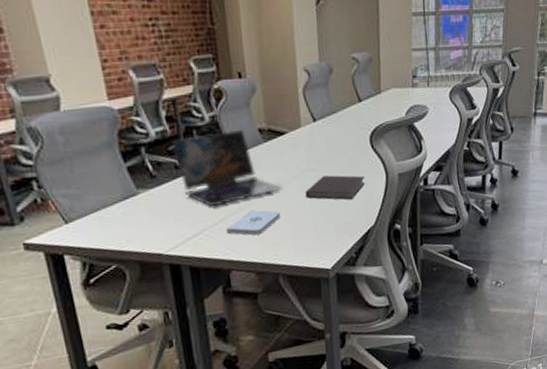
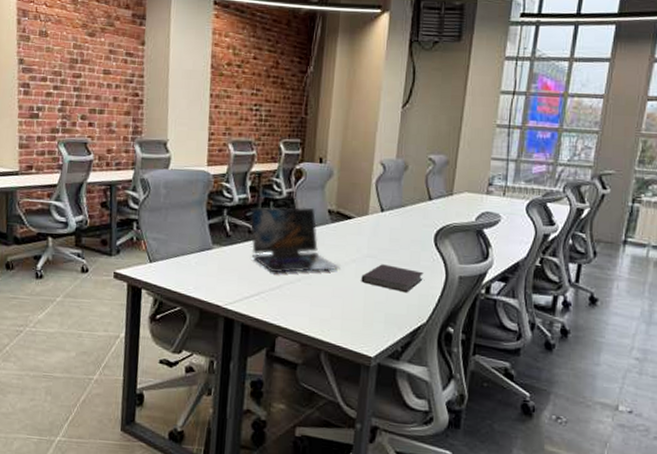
notepad: present [226,209,281,236] -> none [281,282,334,308]

